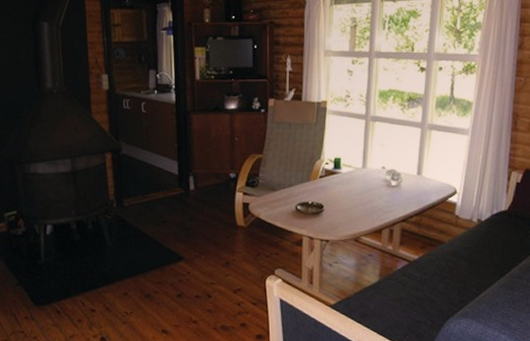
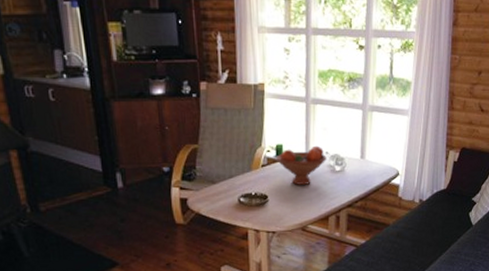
fruit bowl: none [333,160,383,197] -> present [275,145,327,185]

